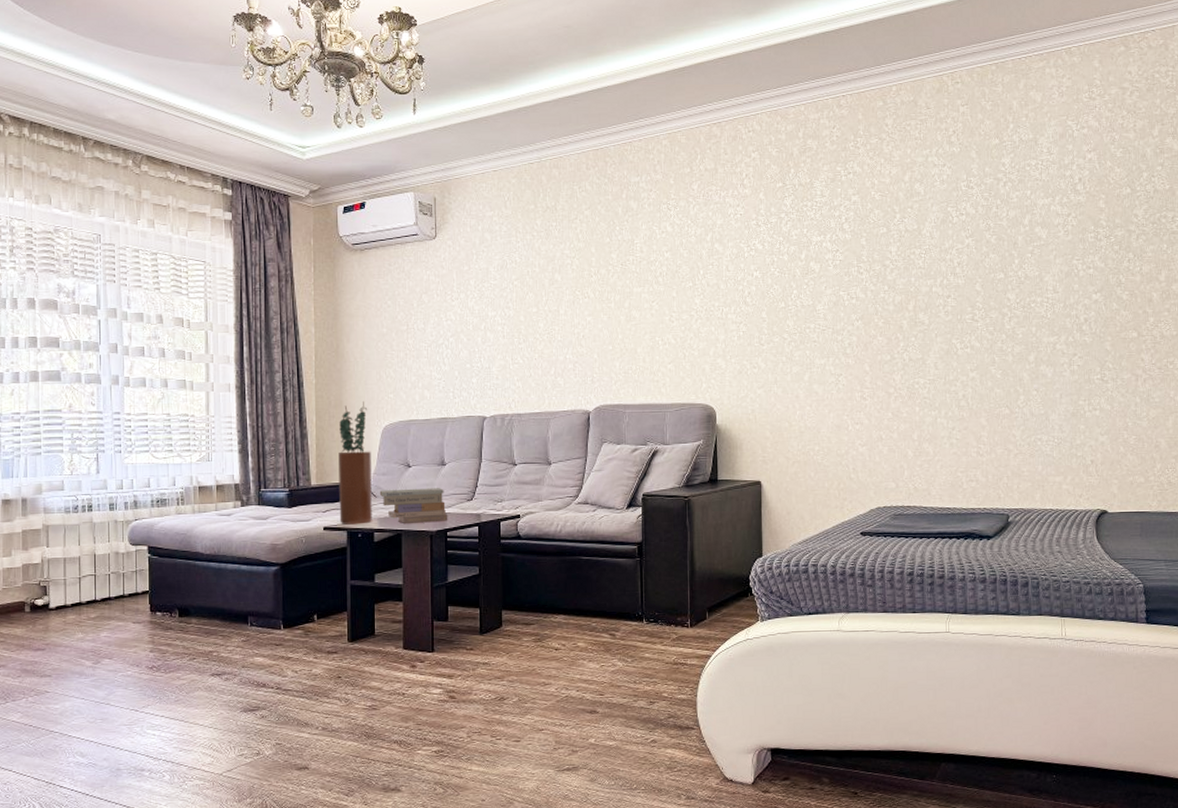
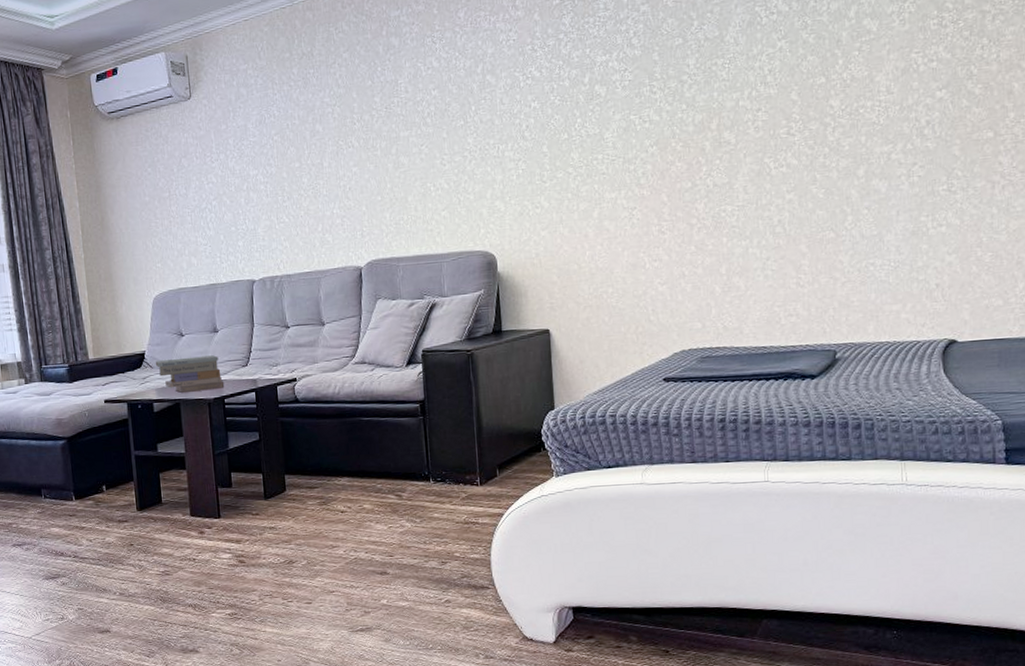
vase: present [338,402,372,525] -> none [110,273,150,397]

